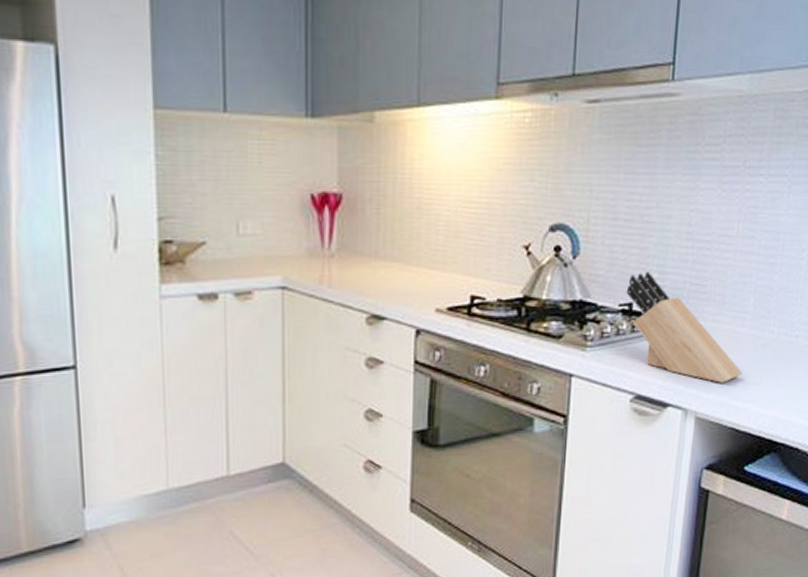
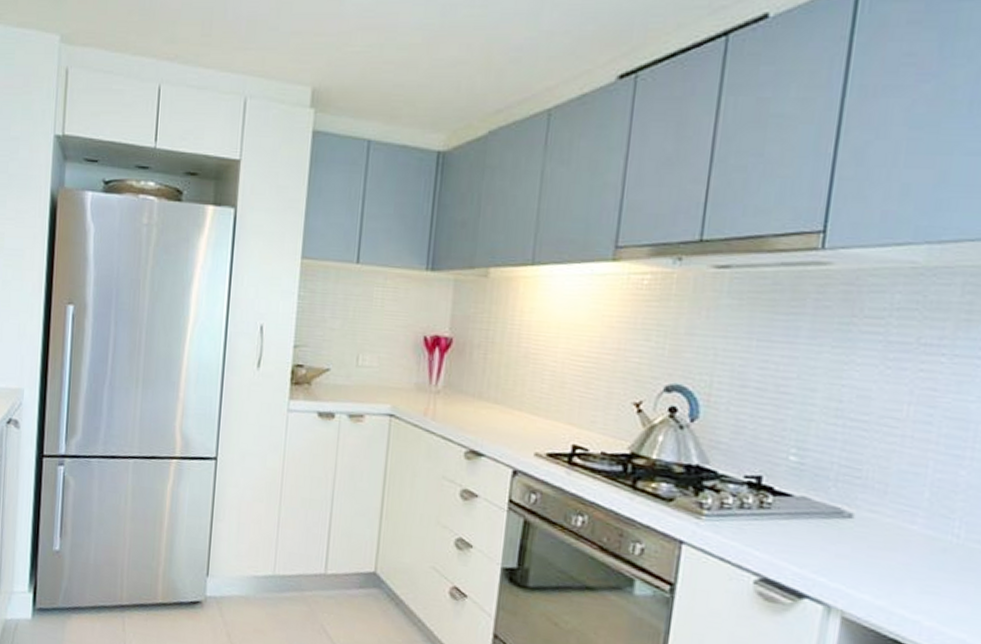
knife block: present [626,271,743,383] -> none [754,445,912,585]

